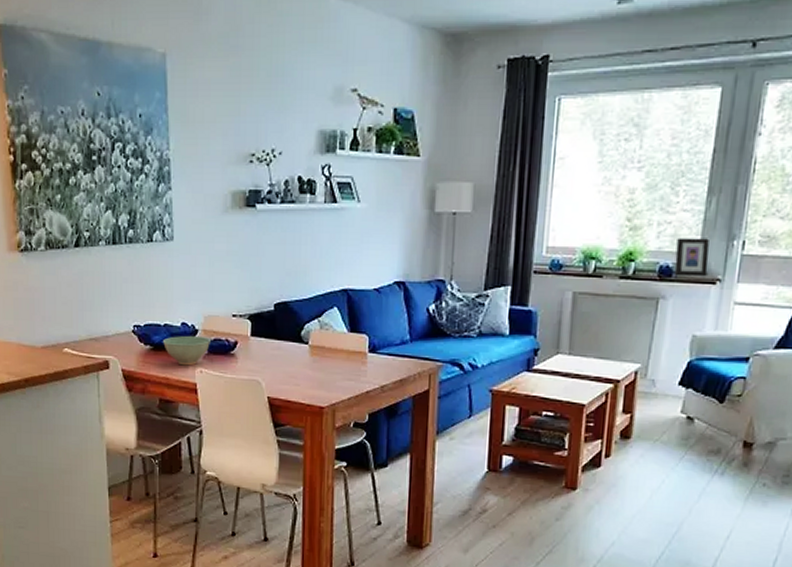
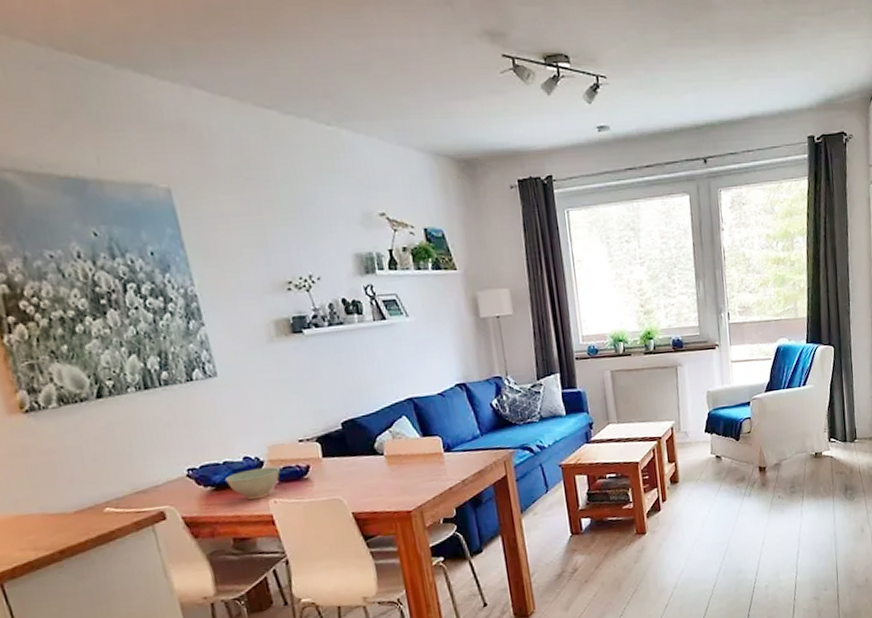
picture frame: present [674,237,709,277] -> none [681,314,708,347]

